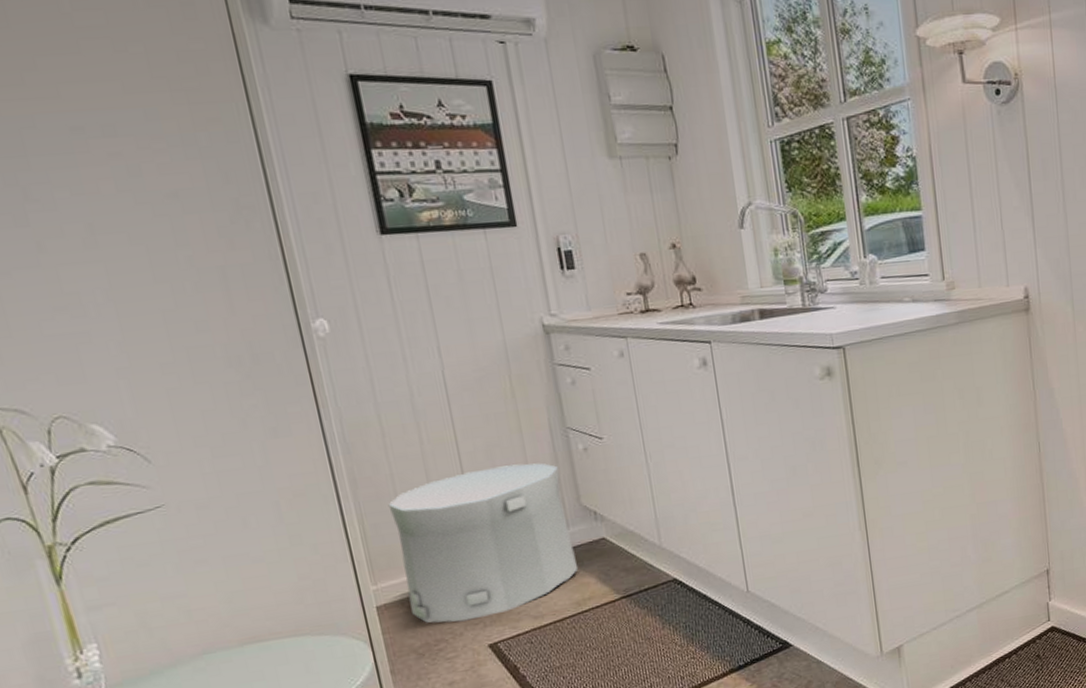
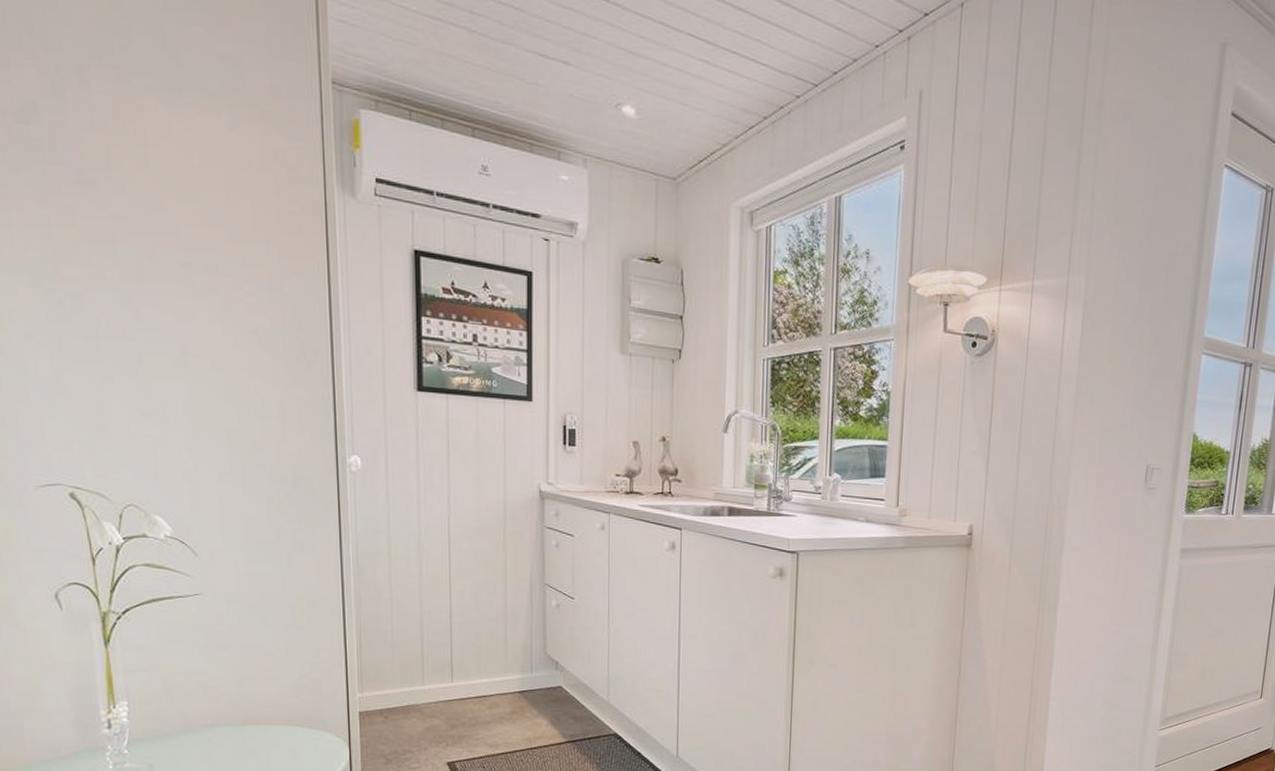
trash can: present [388,462,579,623] -> none [384,608,535,738]

